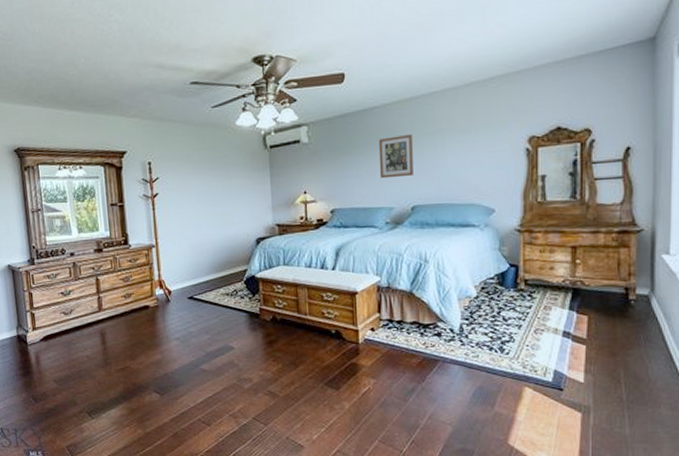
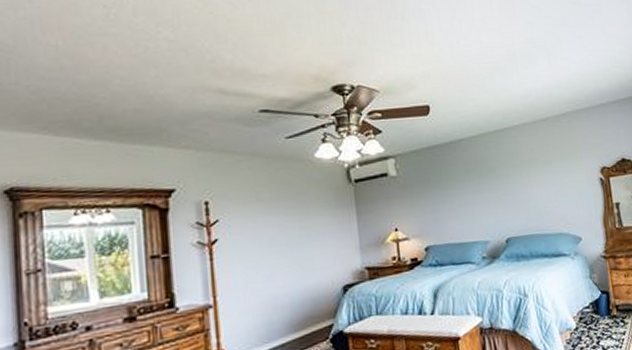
wall art: present [378,133,413,179] -> none [468,165,504,212]

